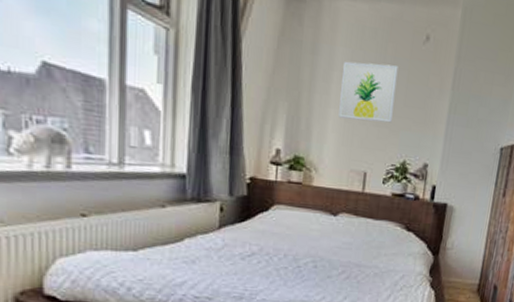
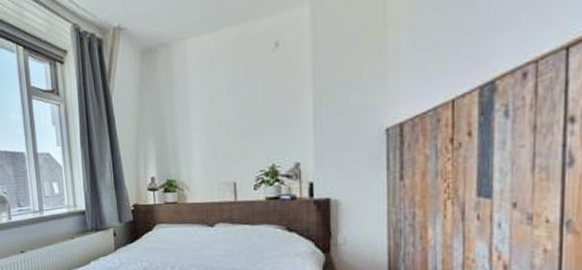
wall art: present [338,61,398,123] -> none [198,79,253,139]

